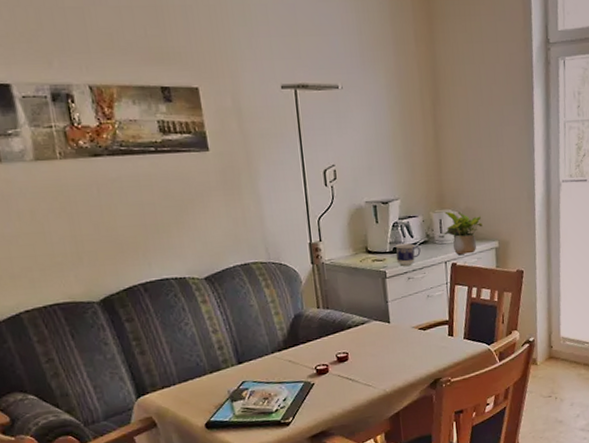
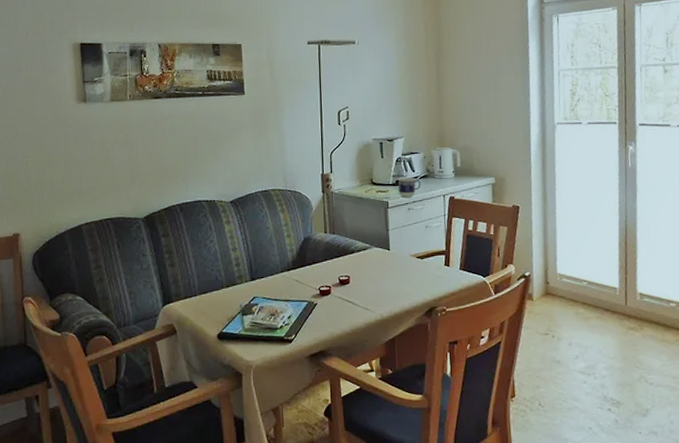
potted plant: present [443,211,483,256] -> none [442,149,480,190]

